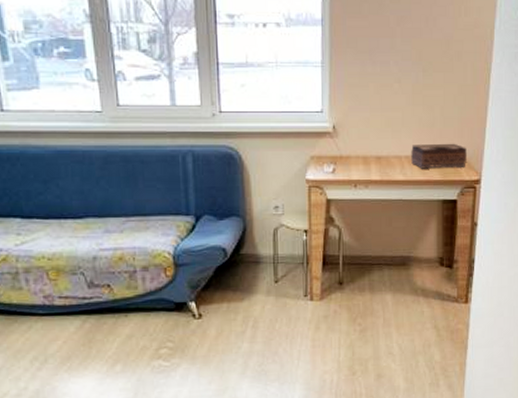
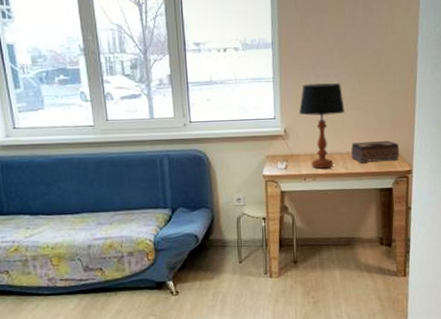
table lamp: none [351,70,405,175] -> present [298,83,345,170]

